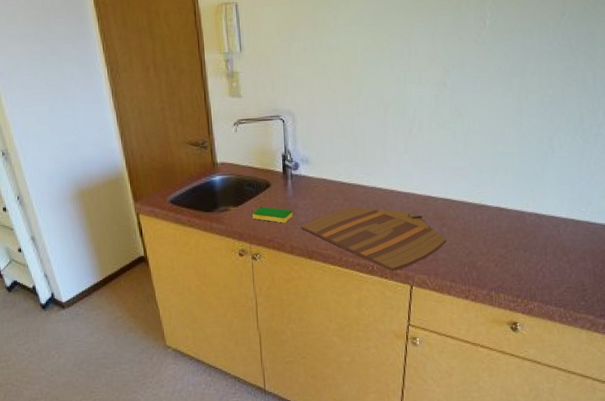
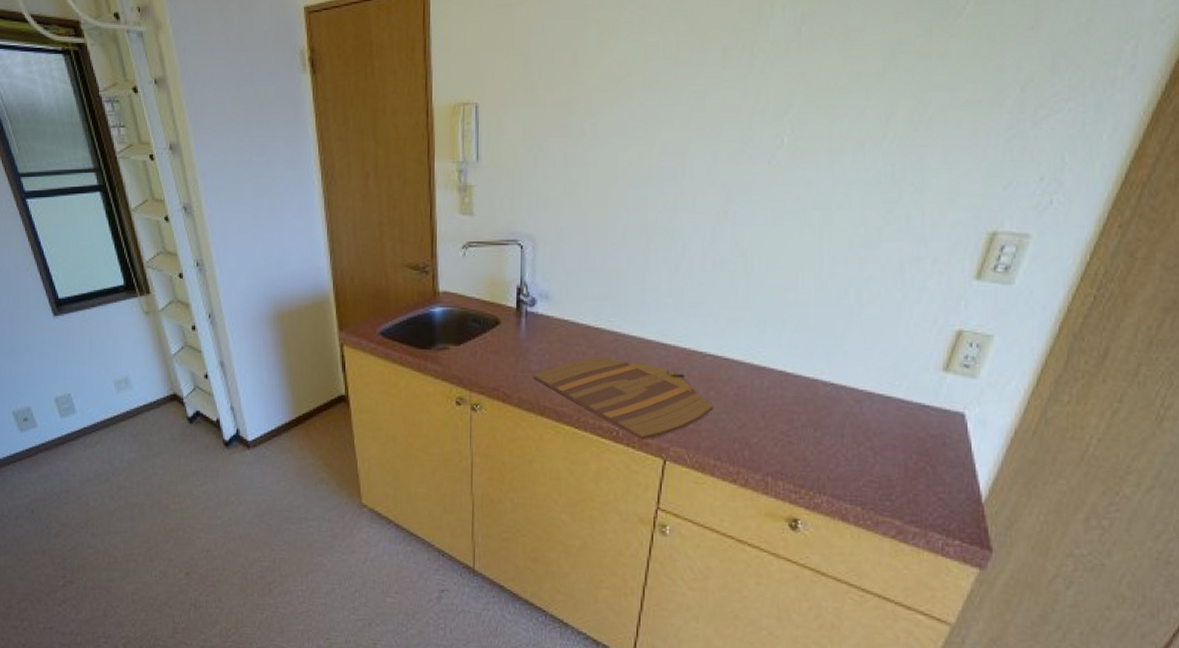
dish sponge: present [252,206,293,223] -> none [476,347,524,370]

